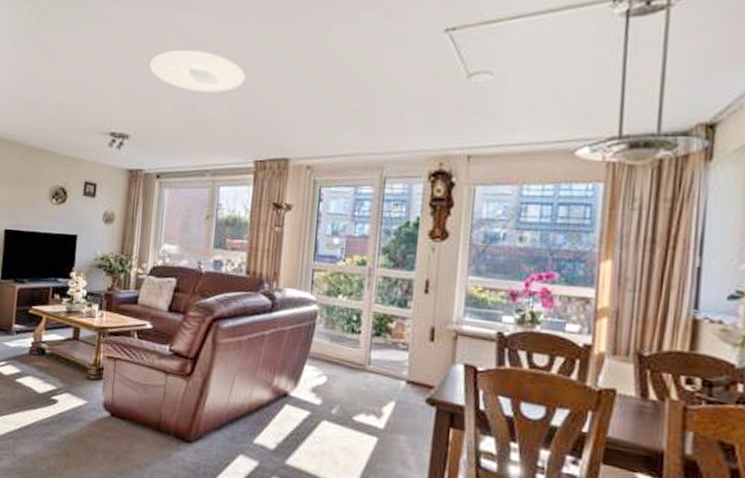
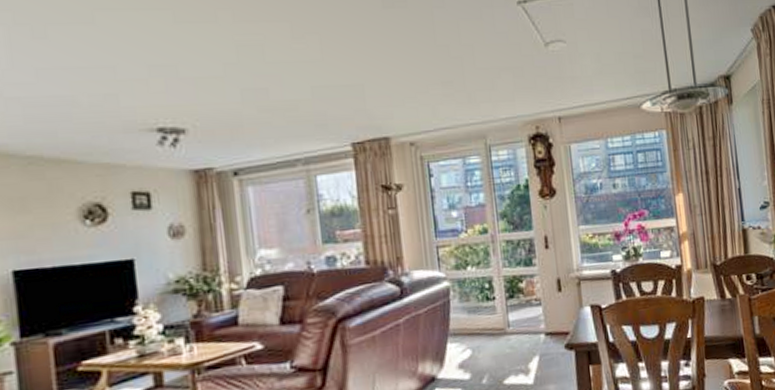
ceiling light: present [149,50,245,92] -> none [196,26,323,73]

